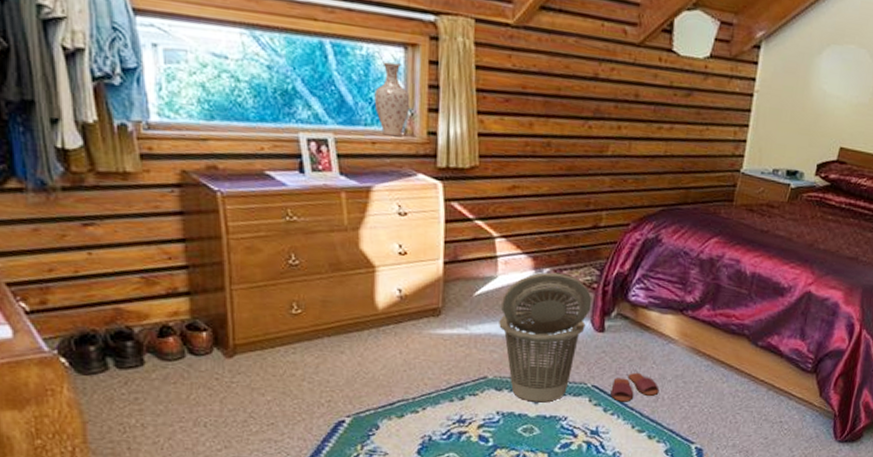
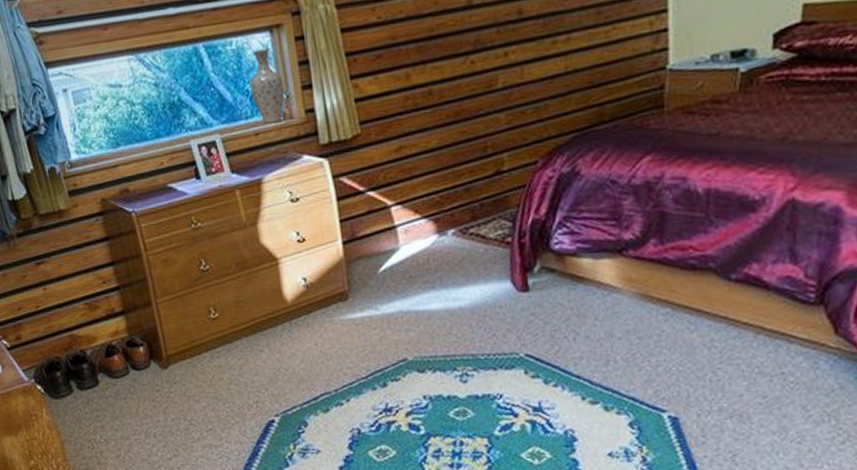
laundry basket: present [499,272,592,403] -> none [408,232,509,381]
slippers: present [610,372,659,402] -> none [548,333,609,370]

